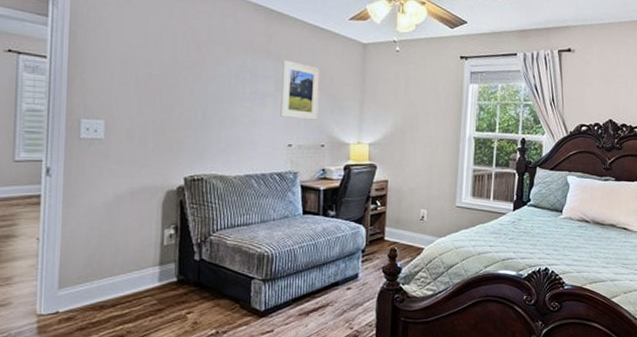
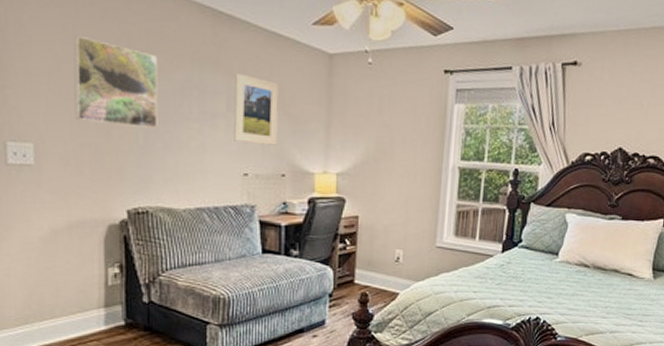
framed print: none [142,29,217,108] -> present [73,35,158,130]

